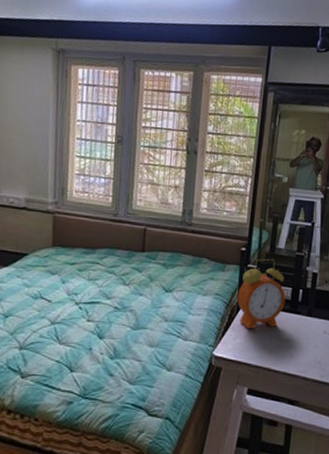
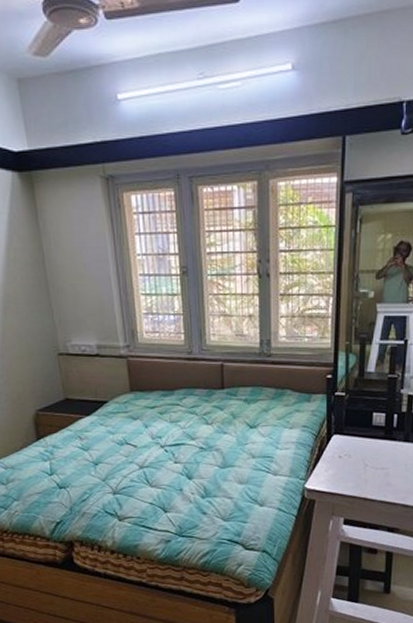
alarm clock: present [237,258,286,329] -> none [326,384,379,459]

